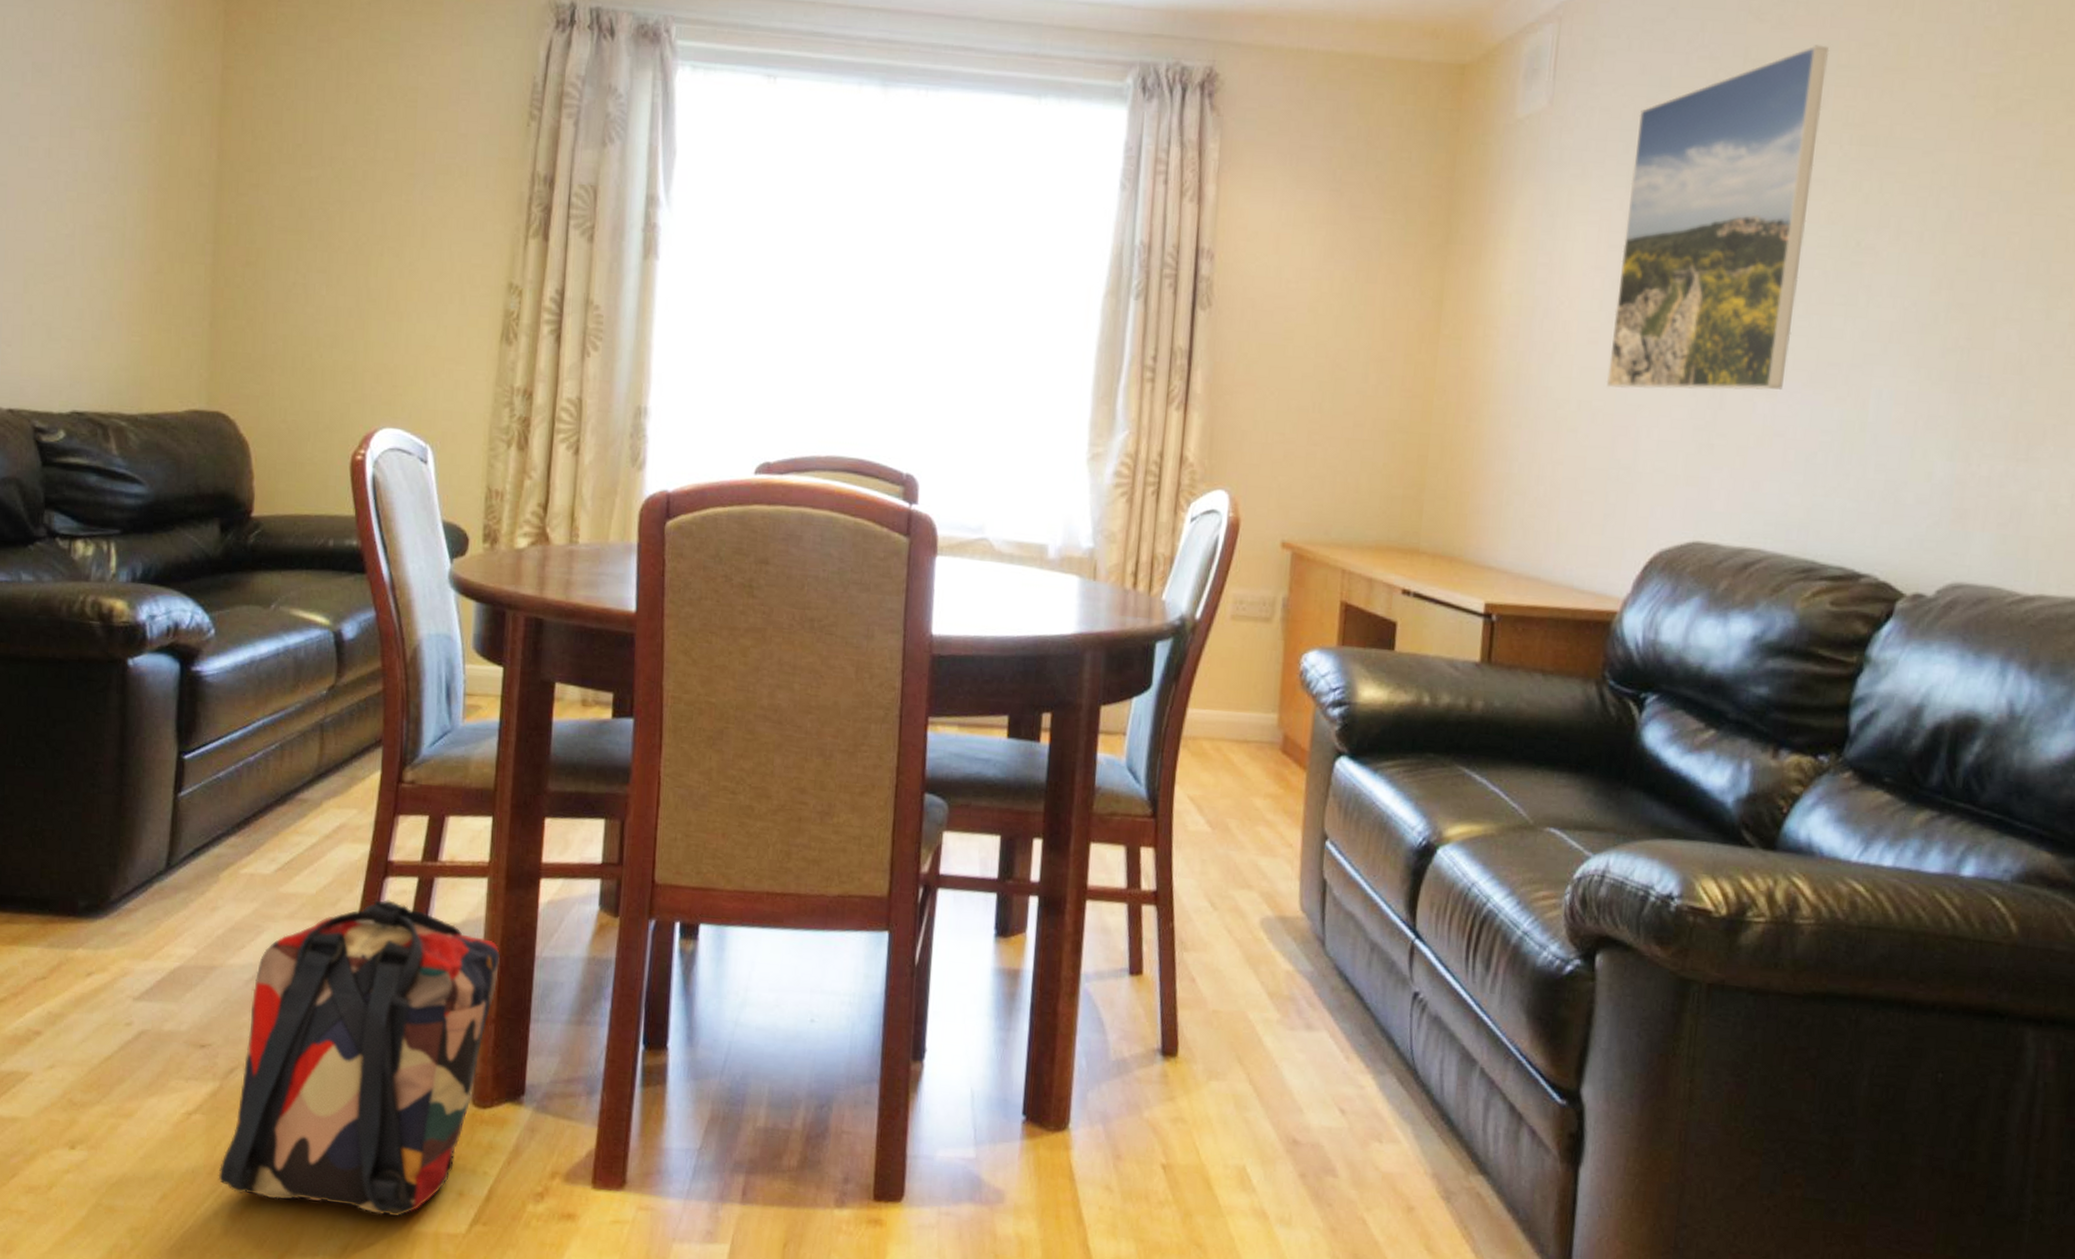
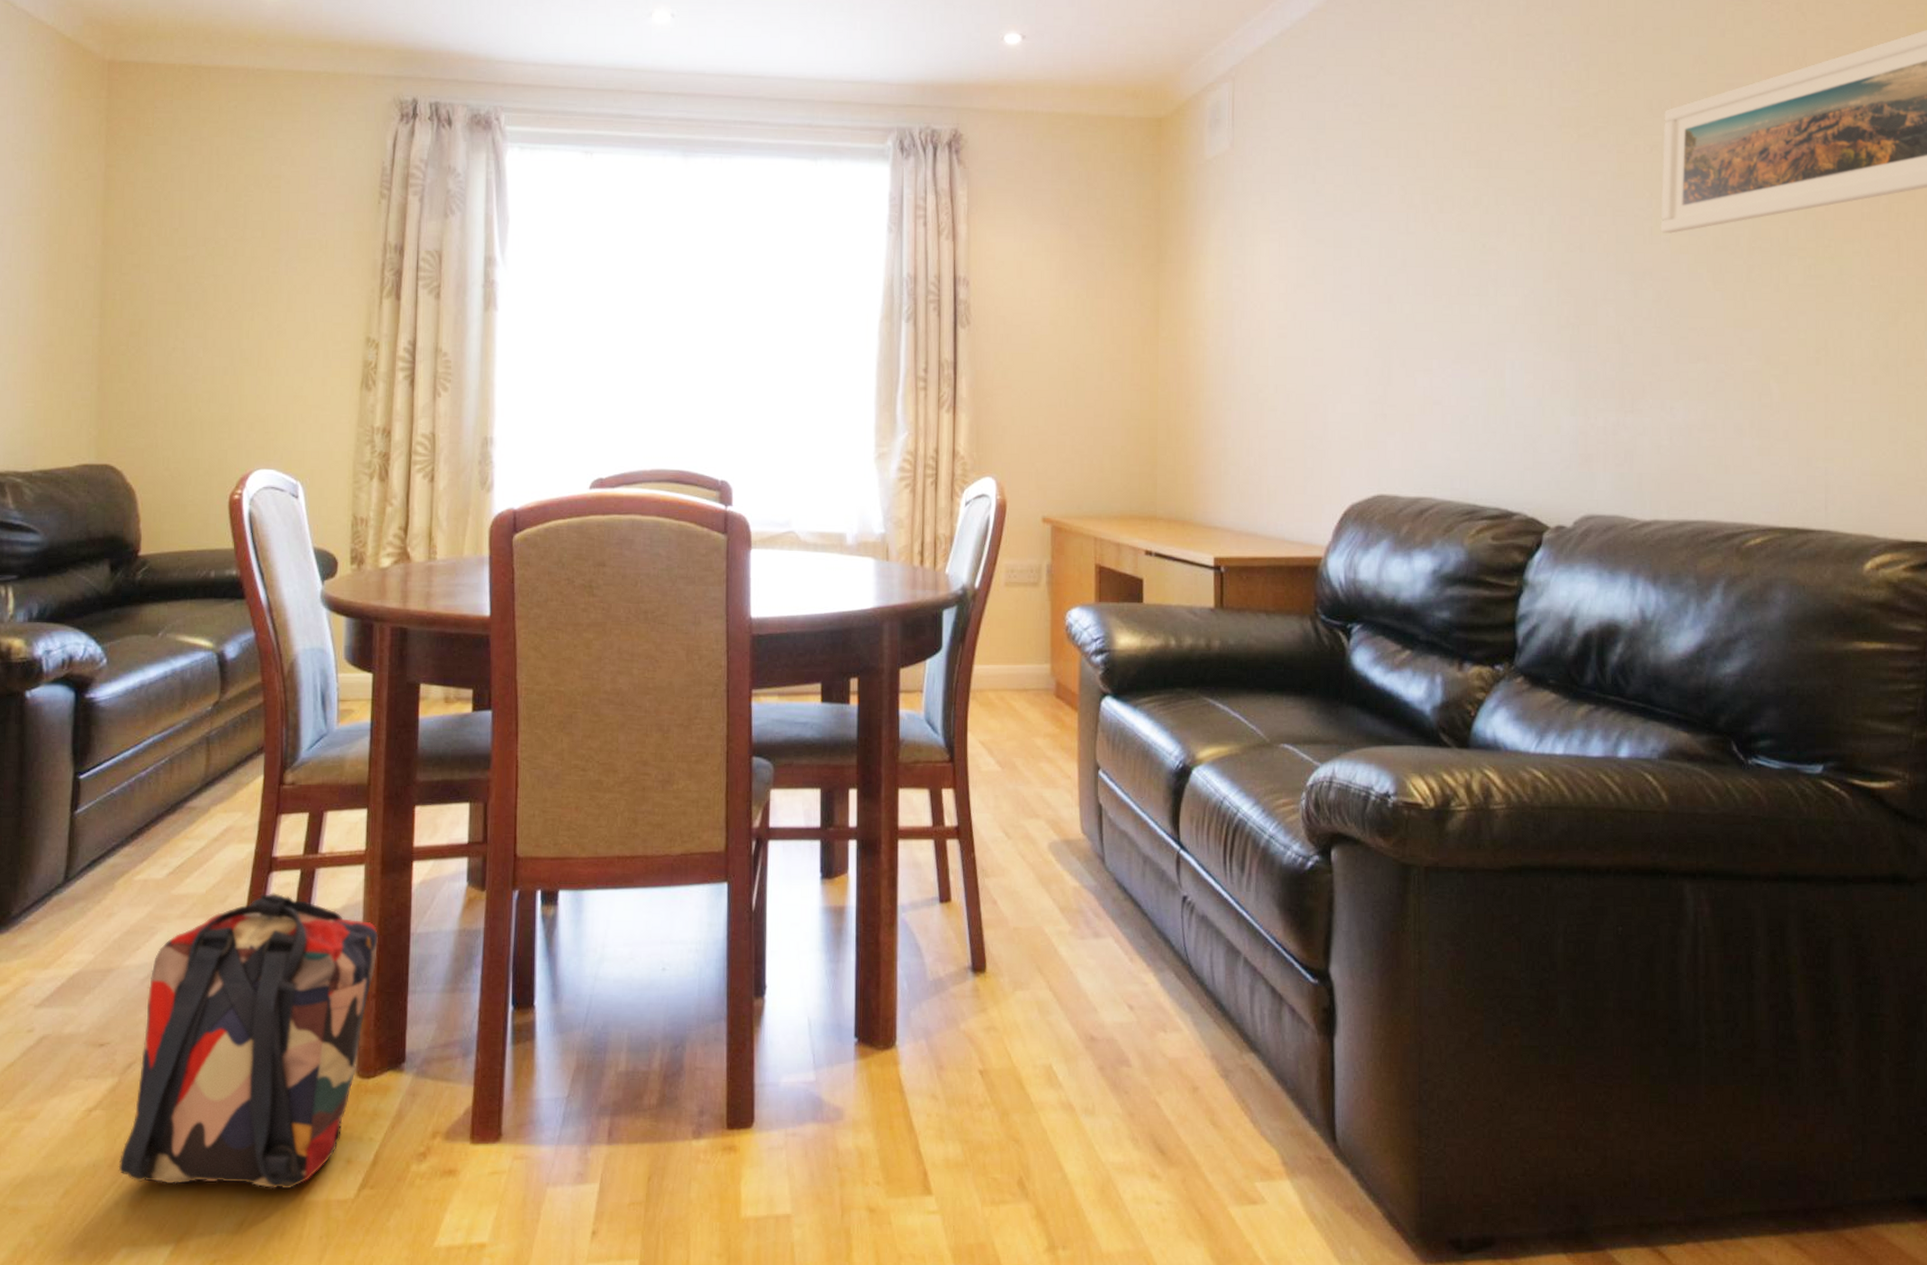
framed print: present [1606,45,1830,390] -> none [1296,91,1446,373]

